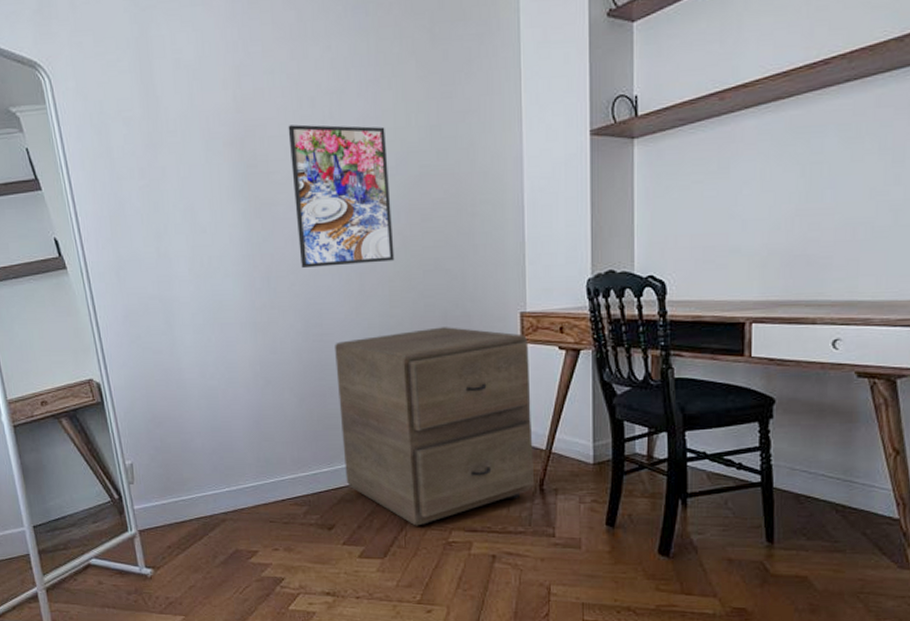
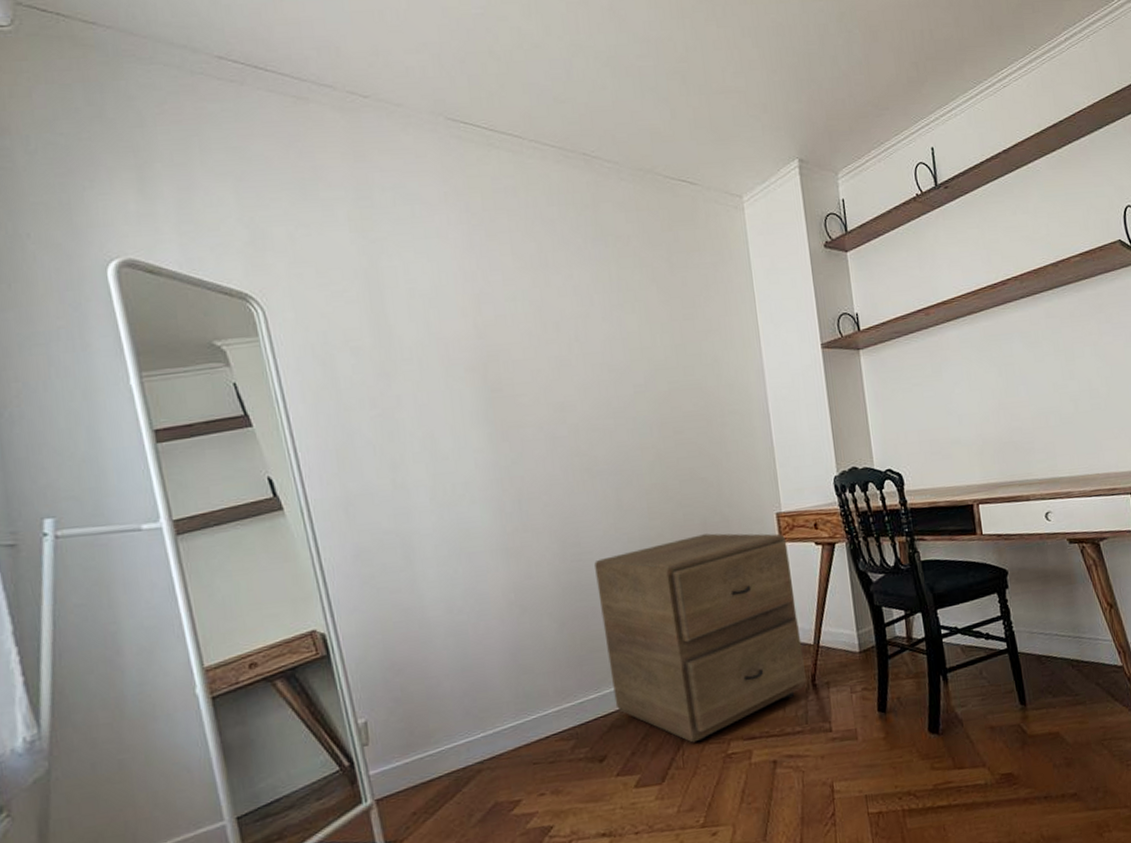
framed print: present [288,124,395,269] -> none [533,347,650,489]

